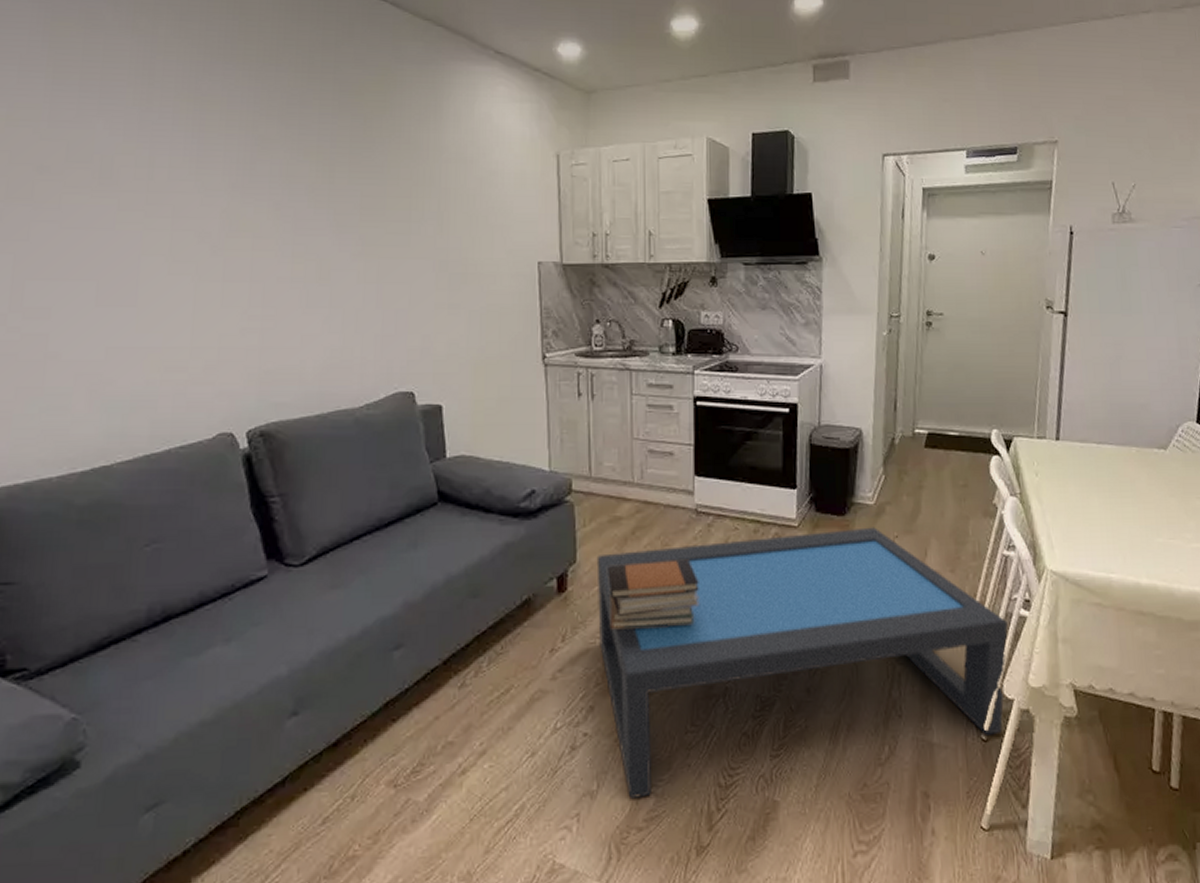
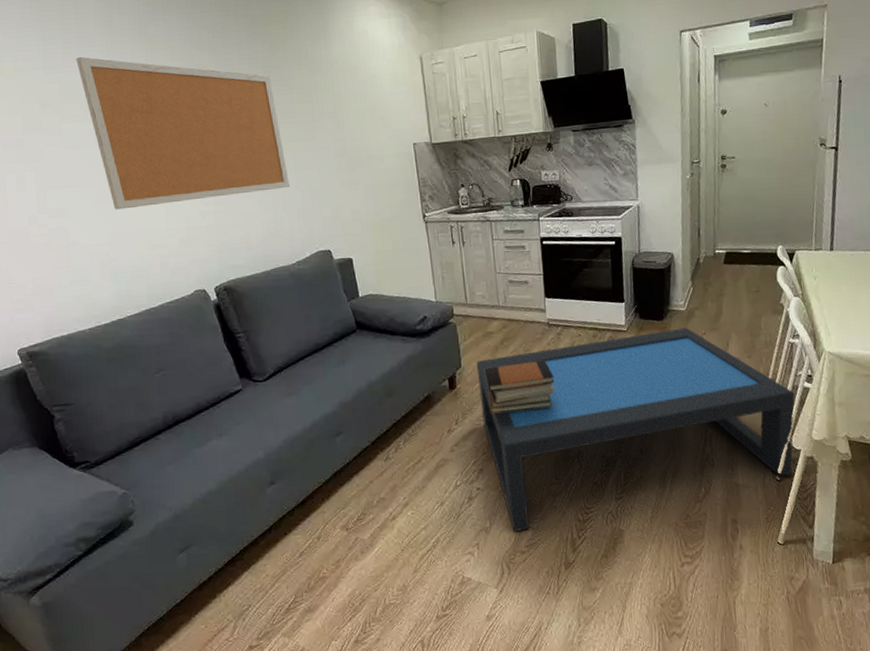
bulletin board: none [95,111,368,316] -> present [76,57,290,210]

